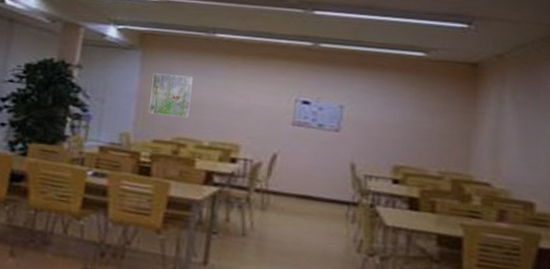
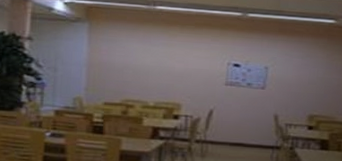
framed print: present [149,73,193,118] -> none [98,43,137,82]

